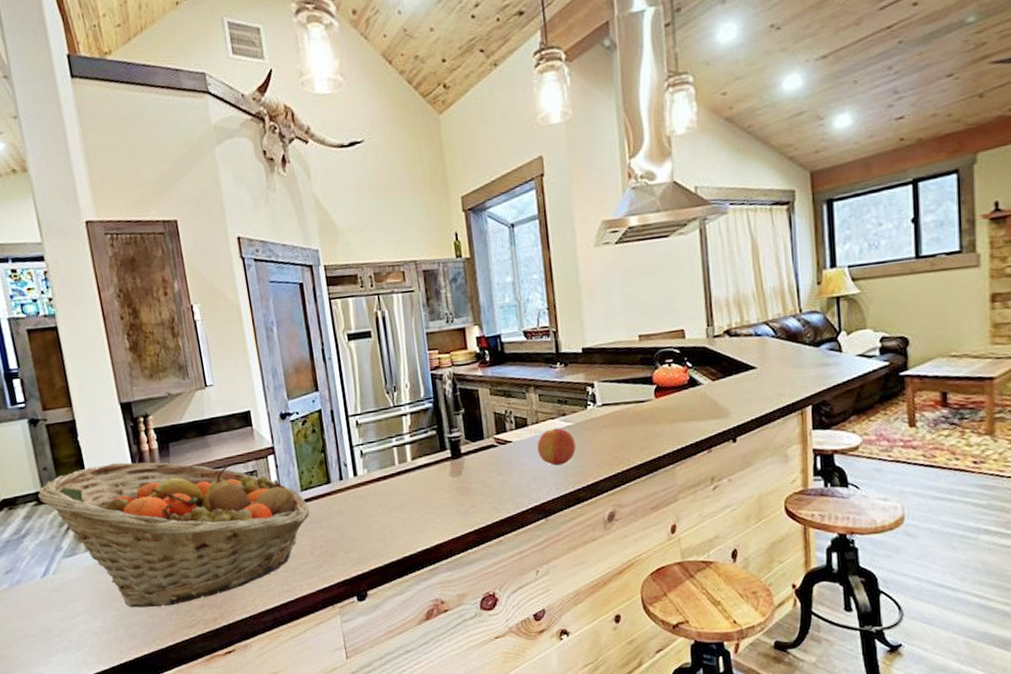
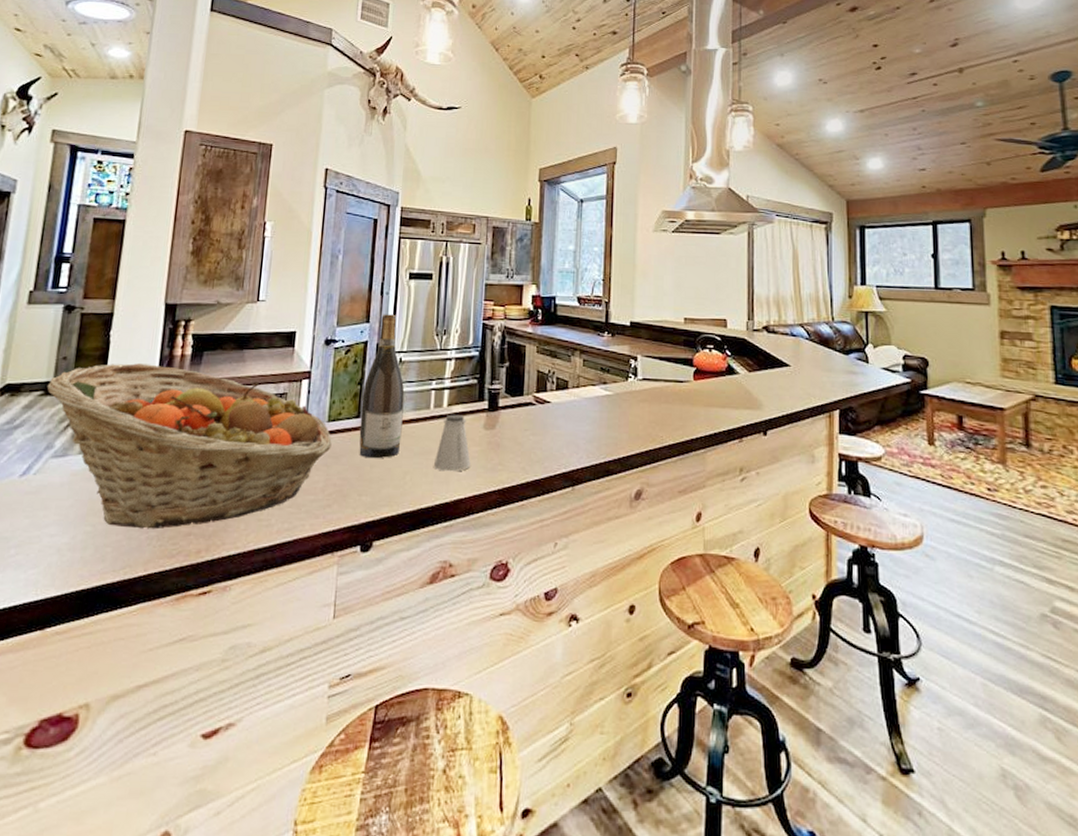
wine bottle: none [327,379,375,519] -> present [359,314,405,458]
saltshaker: none [409,466,444,521] -> present [434,414,471,472]
apple: present [537,427,576,466] -> none [574,394,612,434]

